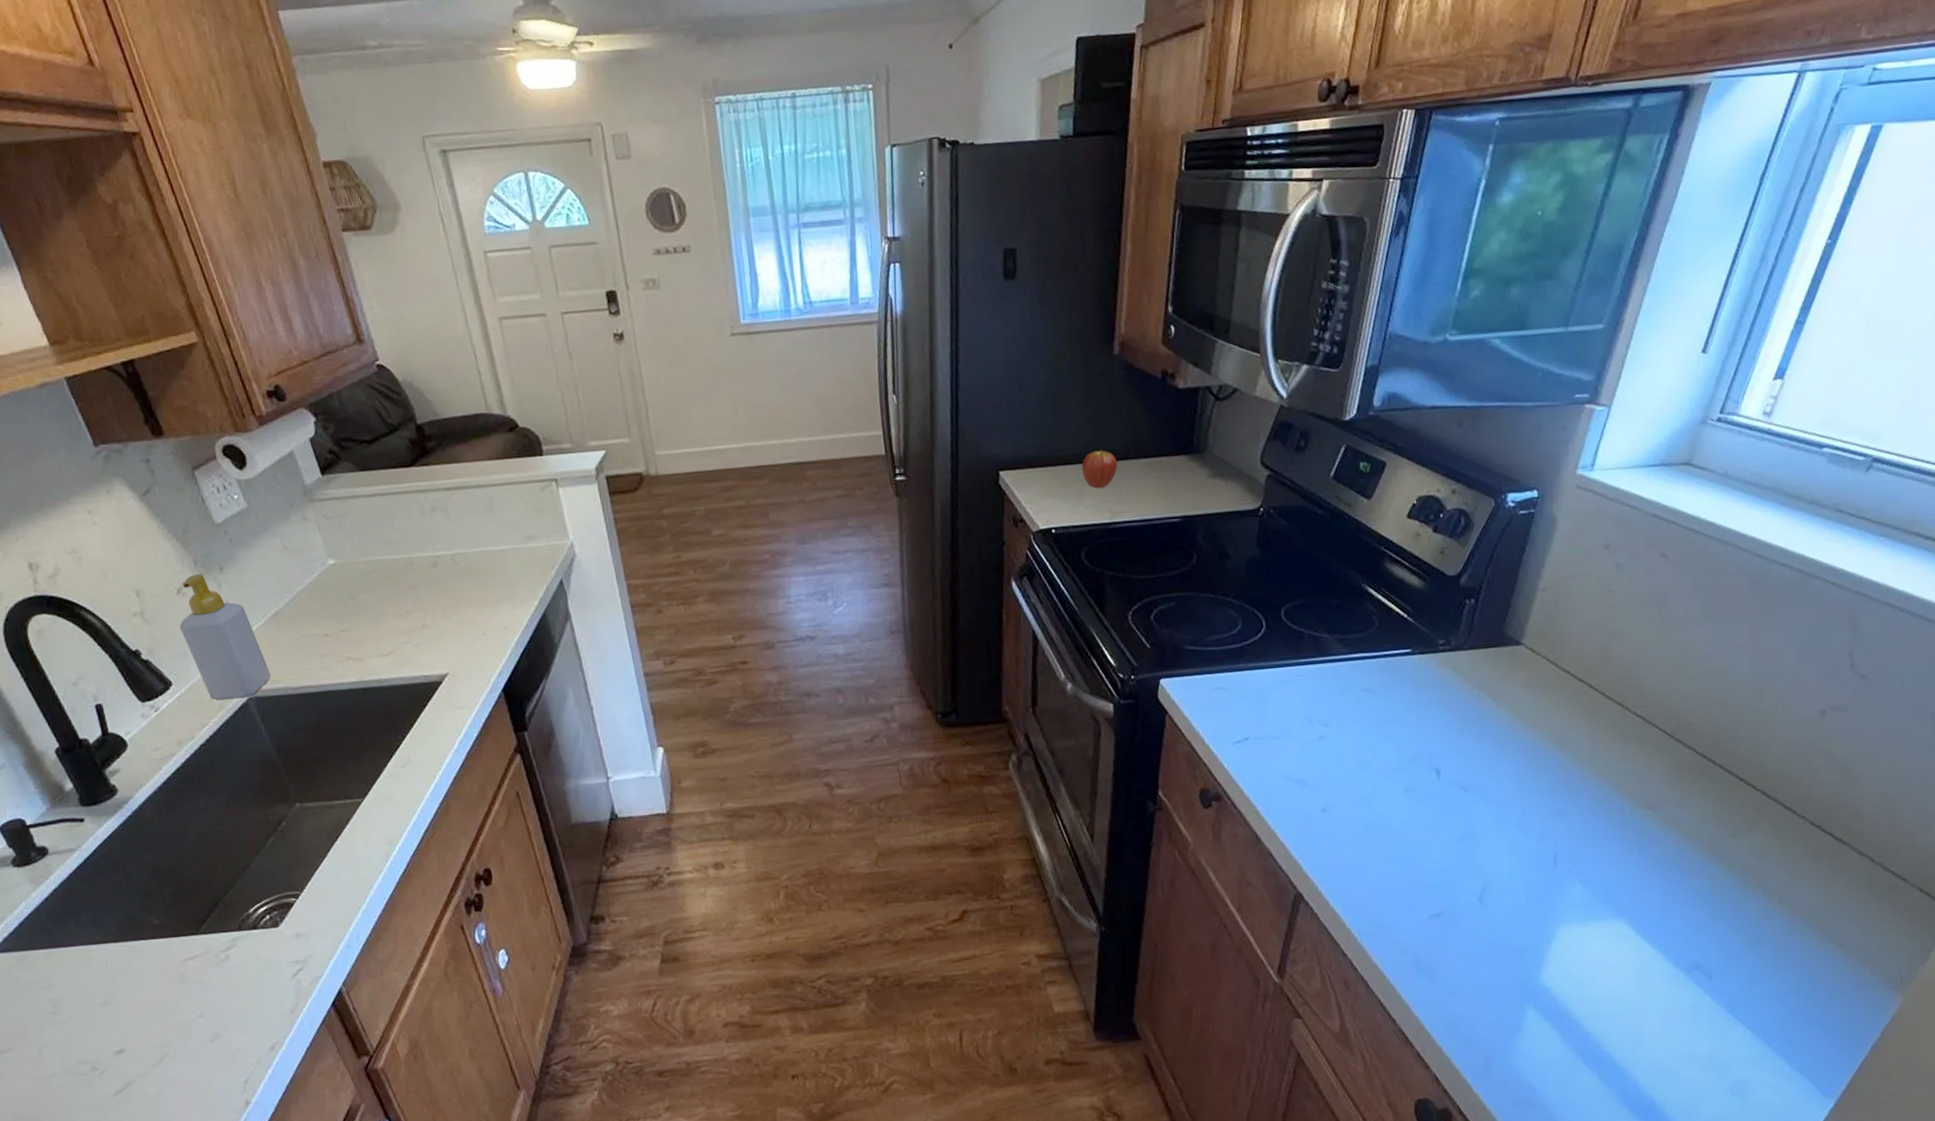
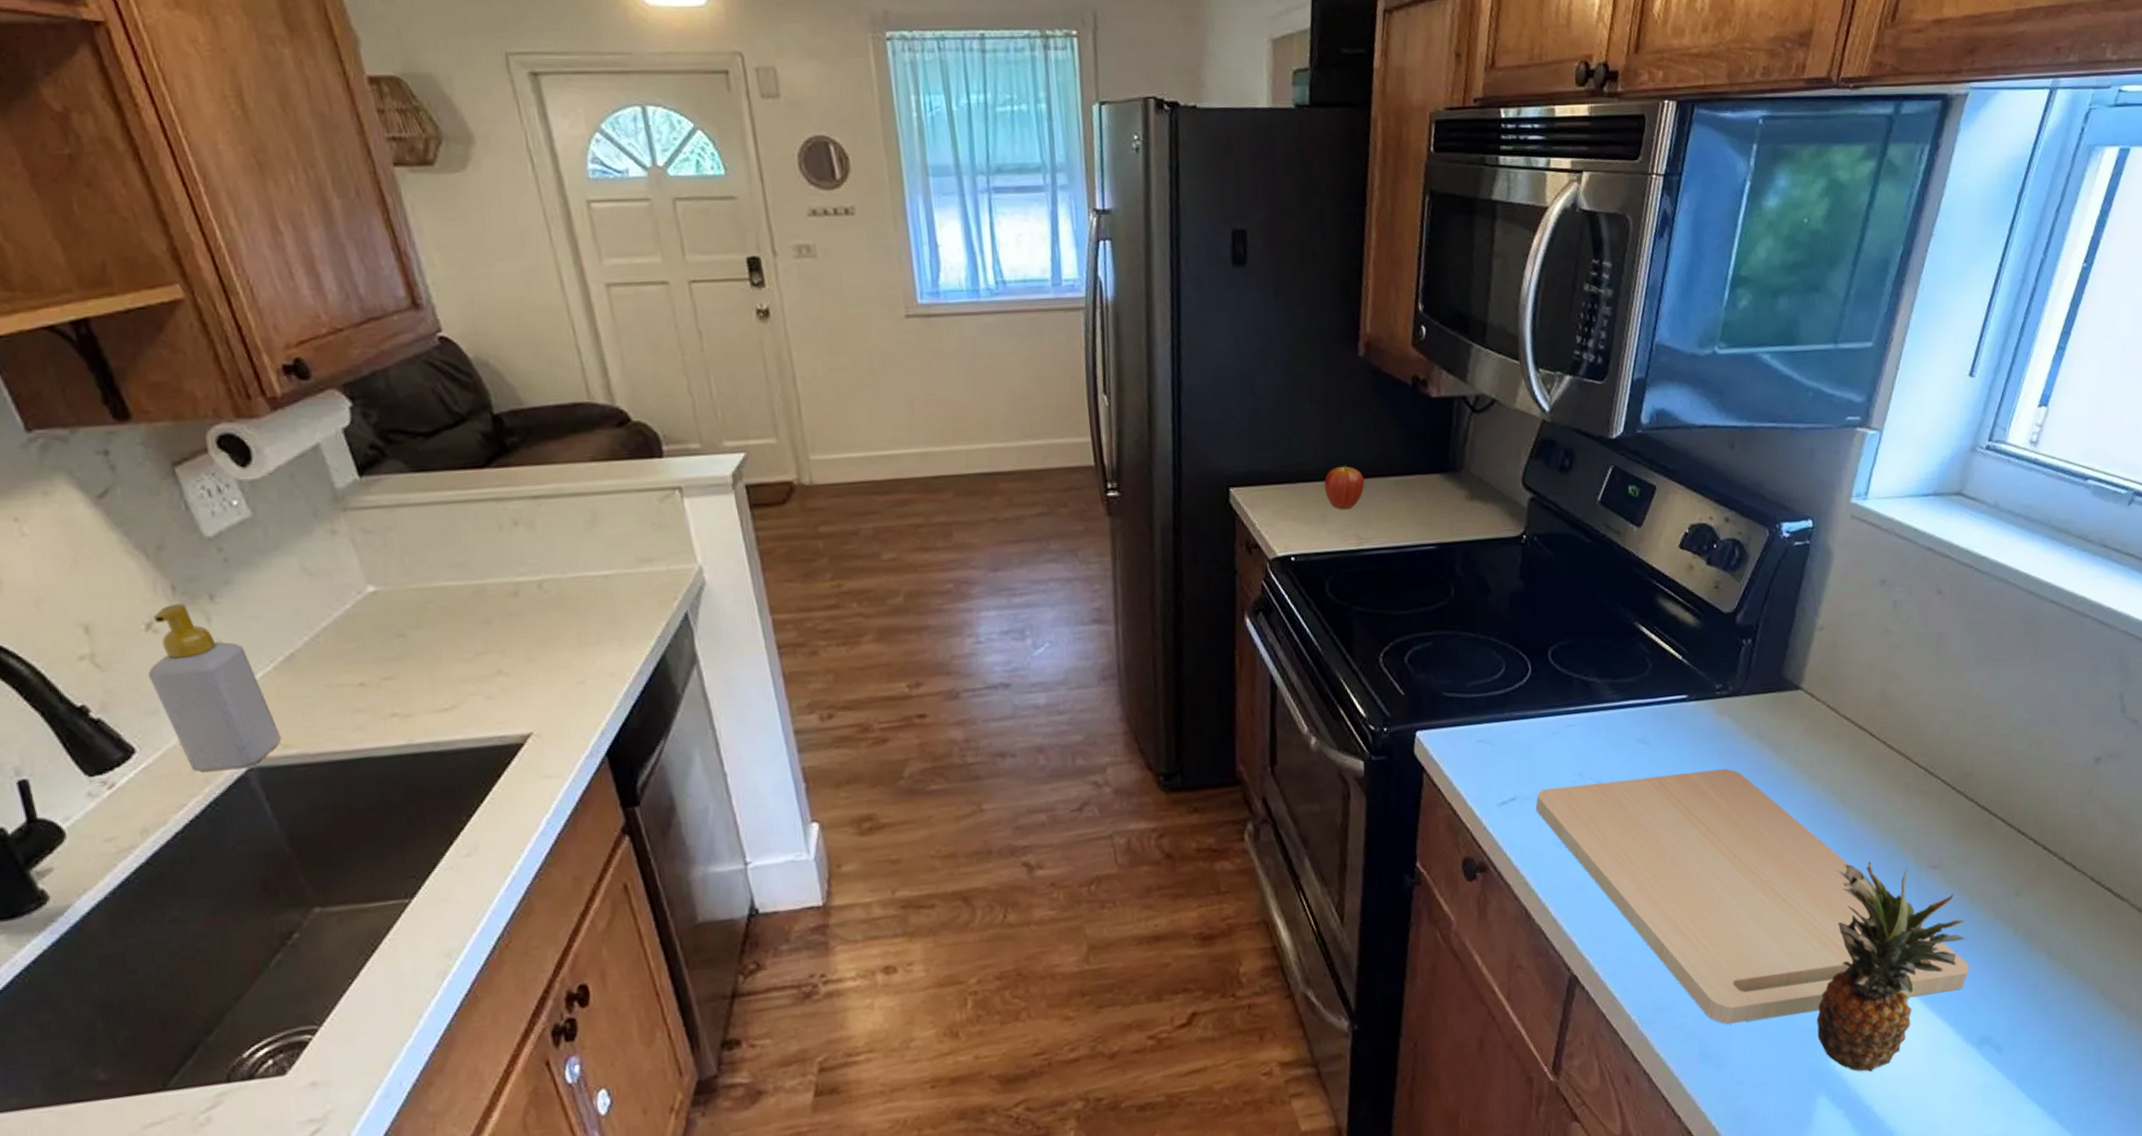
cutting board: none [1267,715,1682,941] -> present [1535,768,1969,1024]
fruit: none [1528,801,1680,990] -> present [1817,862,1967,1072]

